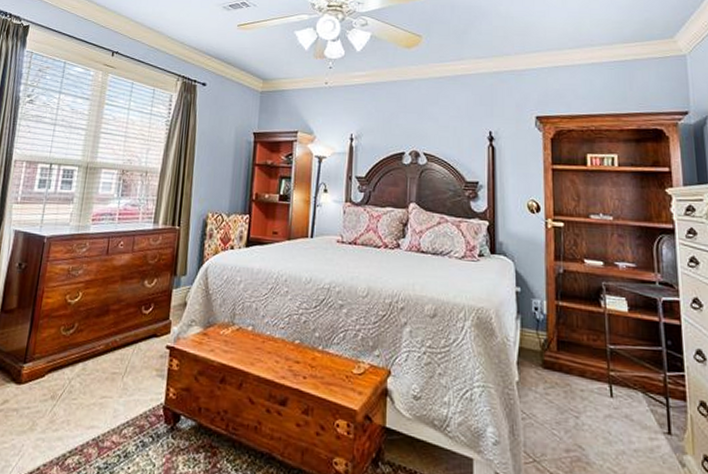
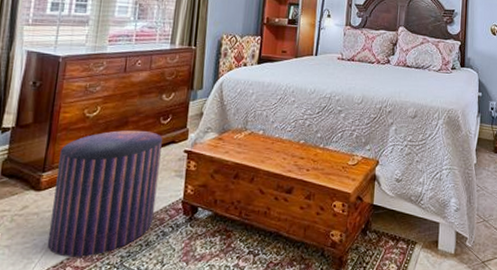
stool: none [25,319,144,465] -> present [47,130,162,257]

